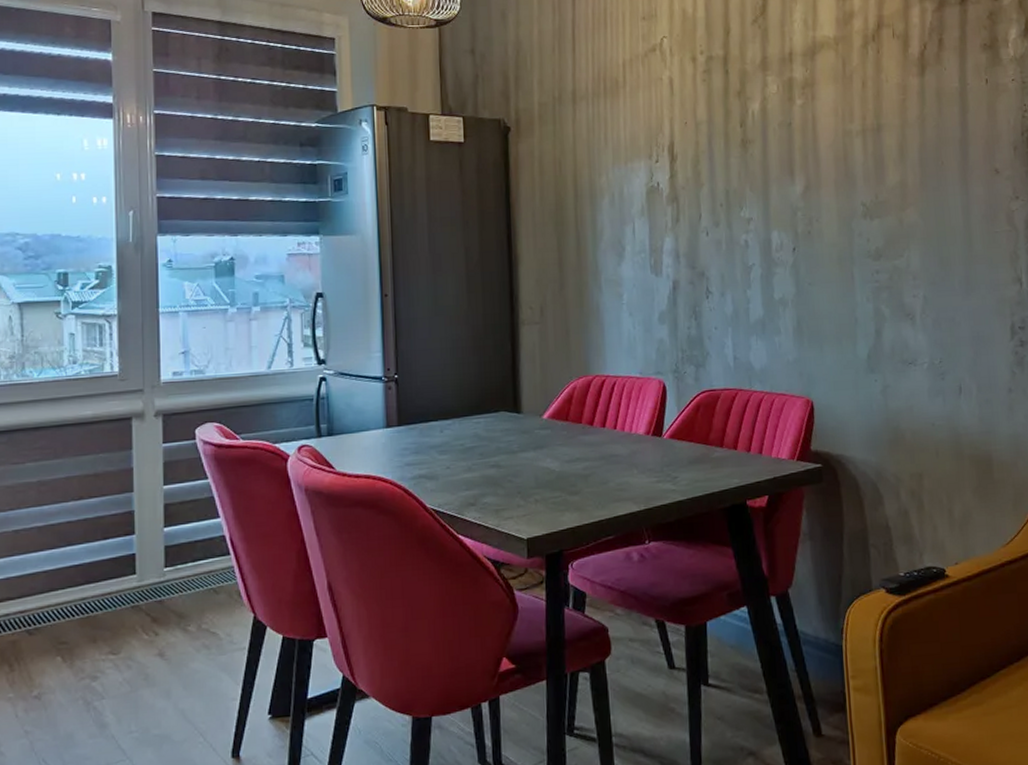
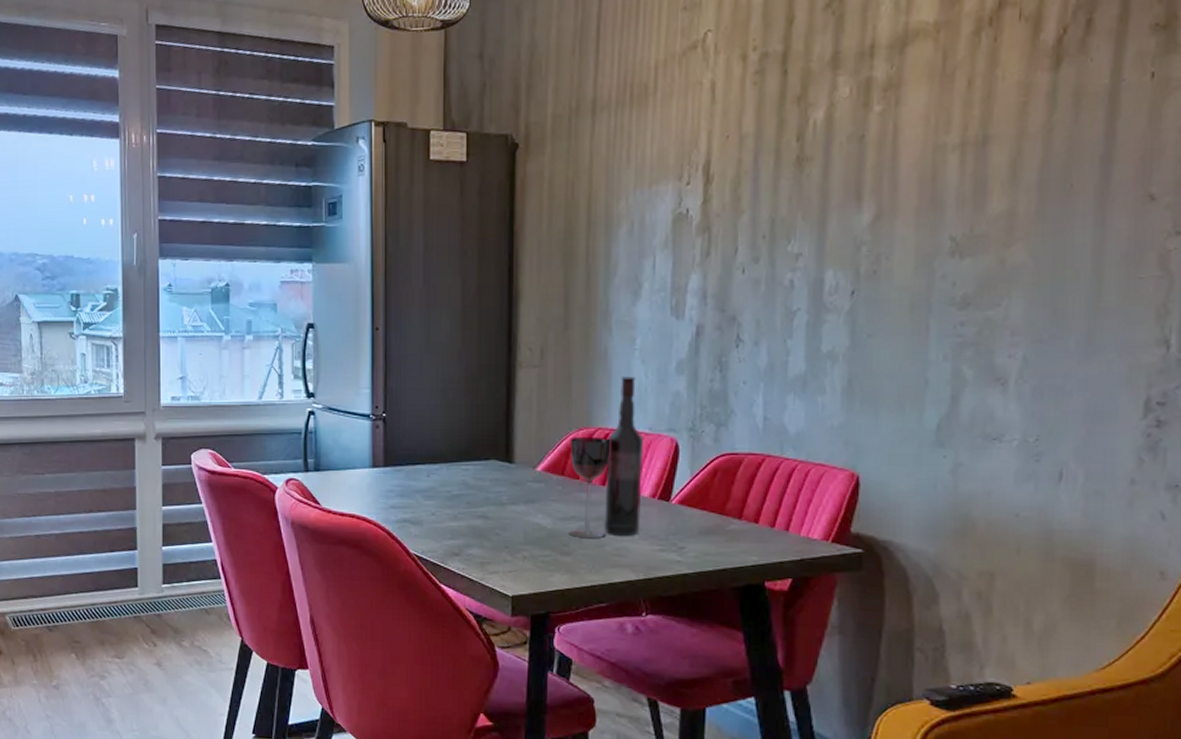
wineglass: none [572,383,609,477] -> present [569,436,611,538]
wine bottle: none [604,328,638,472] -> present [604,376,644,536]

